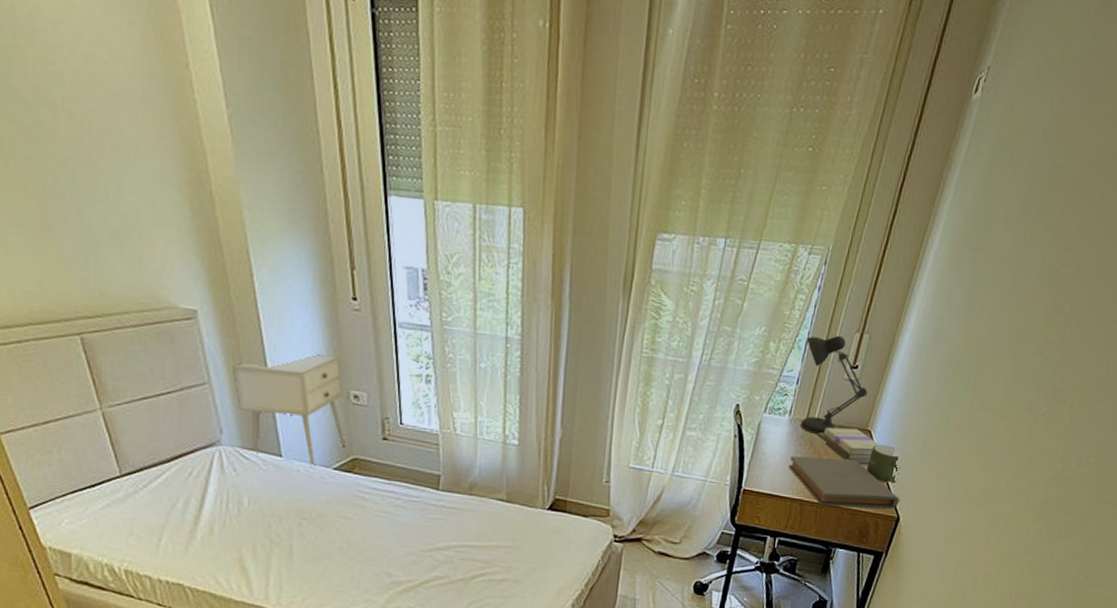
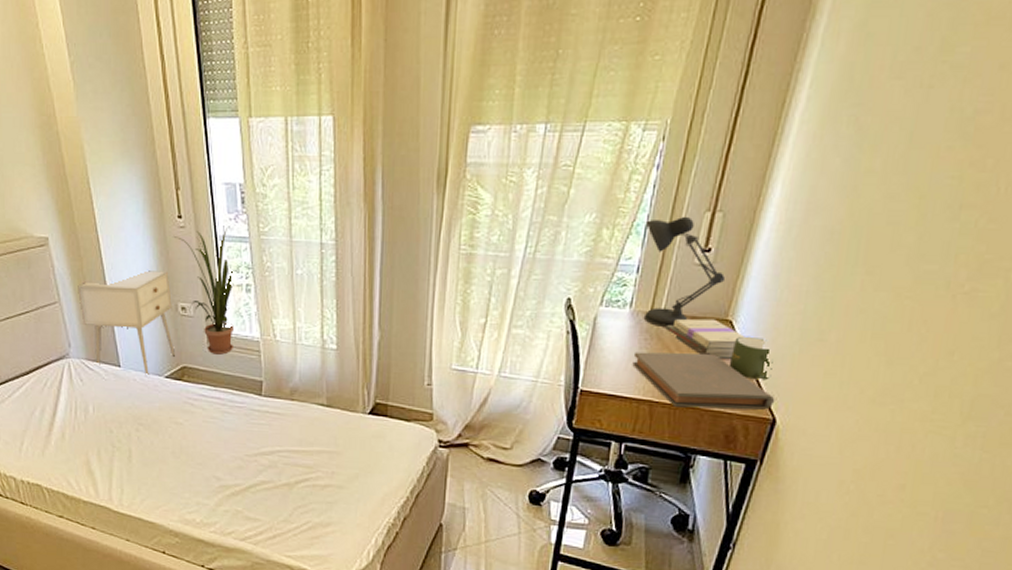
house plant: none [347,312,413,448] -> present [173,226,234,356]

